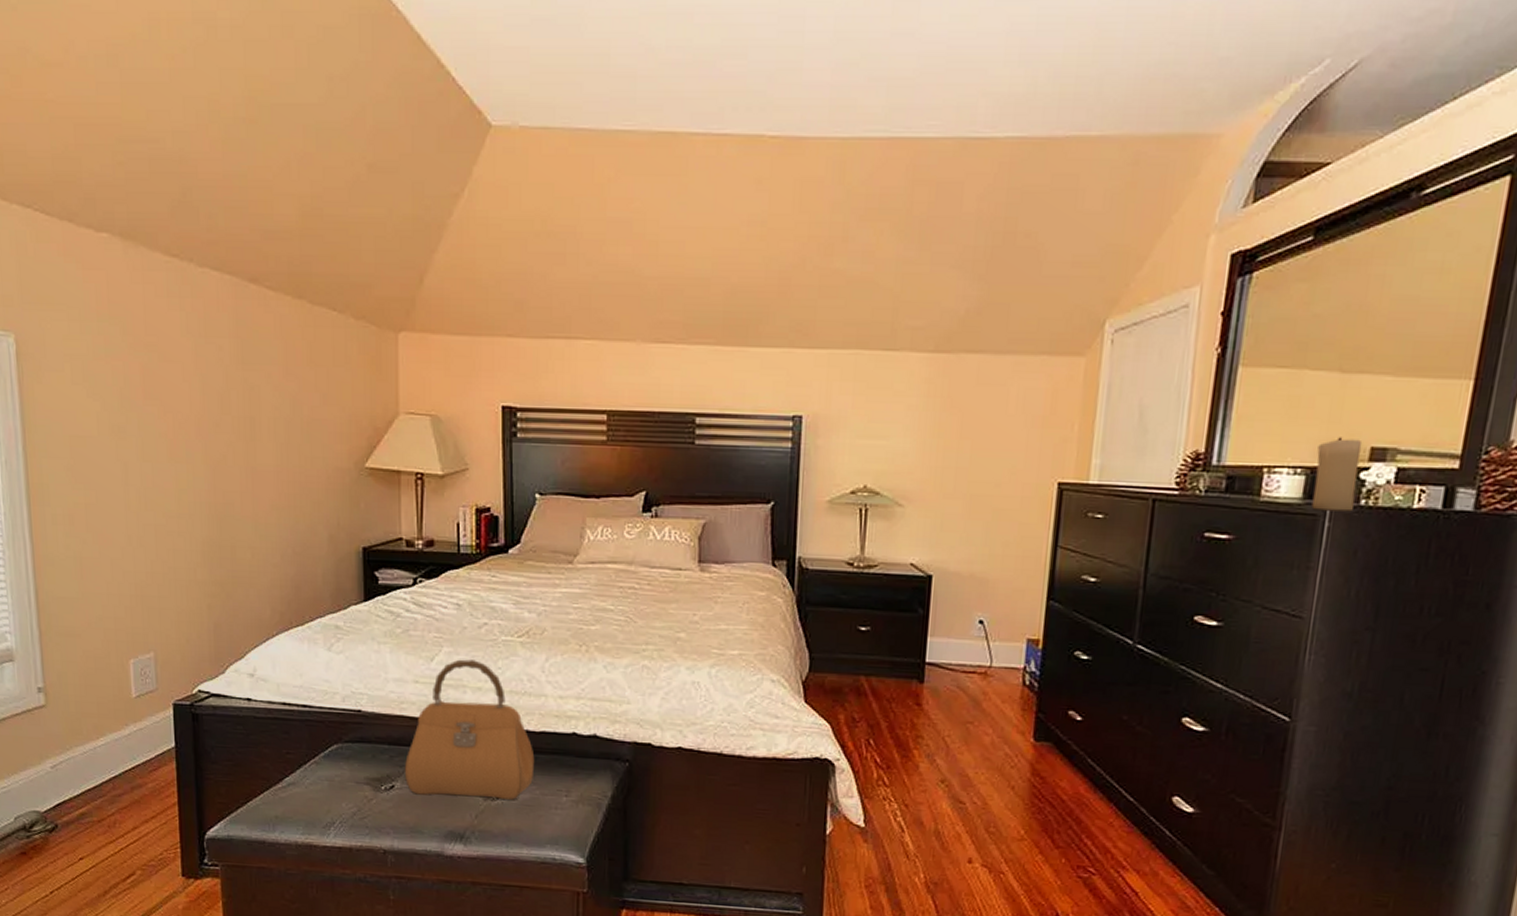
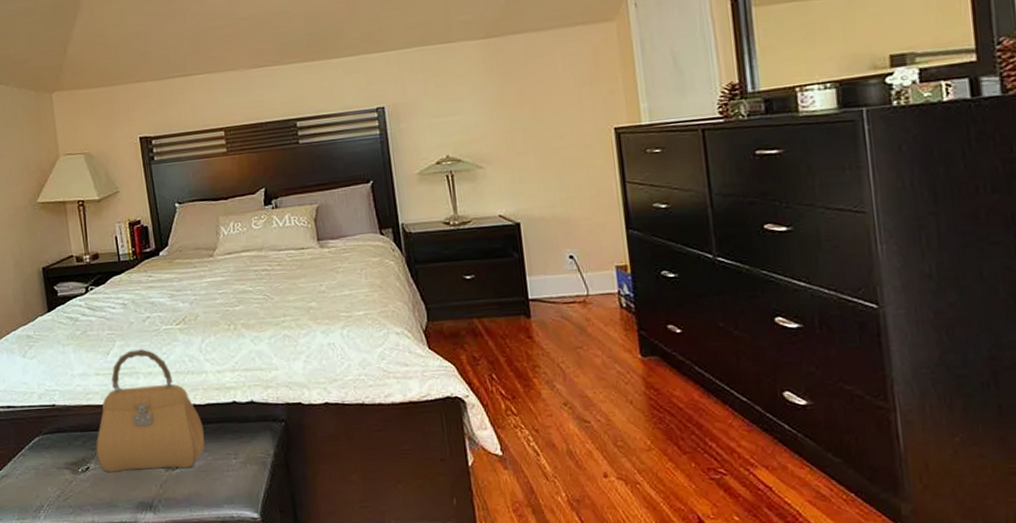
candle: present [1311,437,1363,512] -> none [841,50,887,117]

